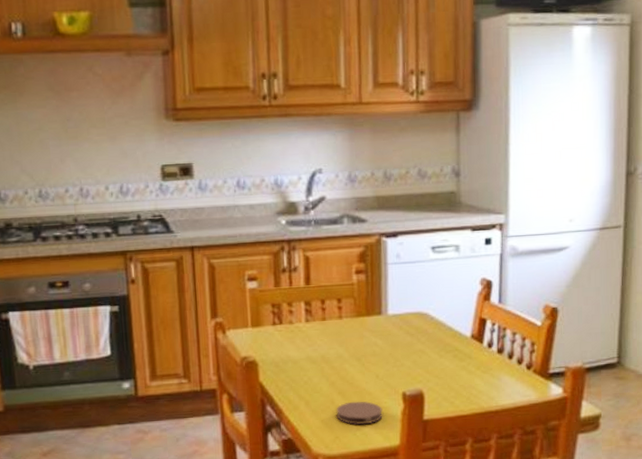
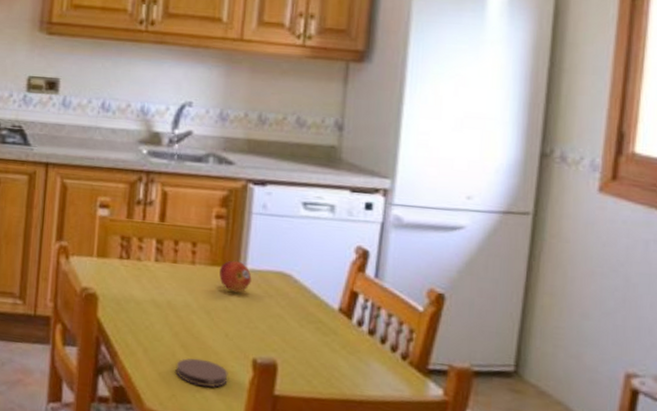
fruit: none [365,309,394,337] -> present [219,260,252,293]

